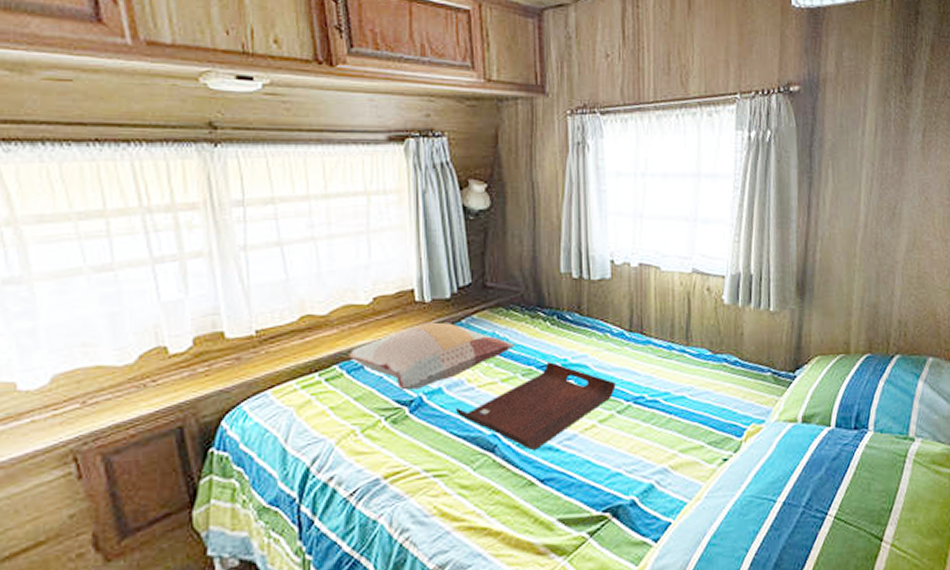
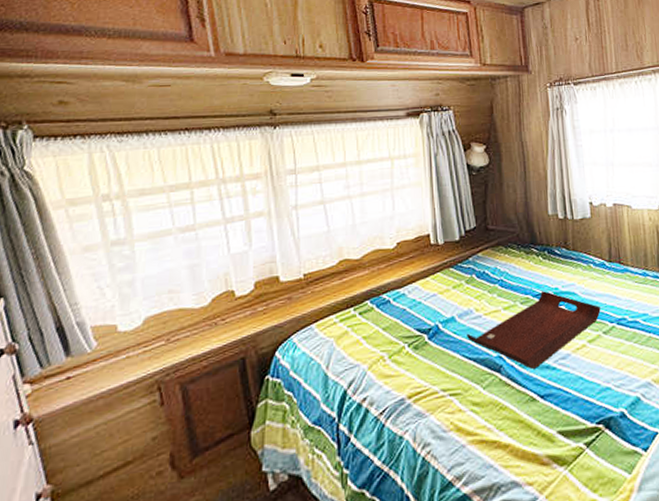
decorative pillow: present [349,321,515,390] -> none [378,260,514,320]

